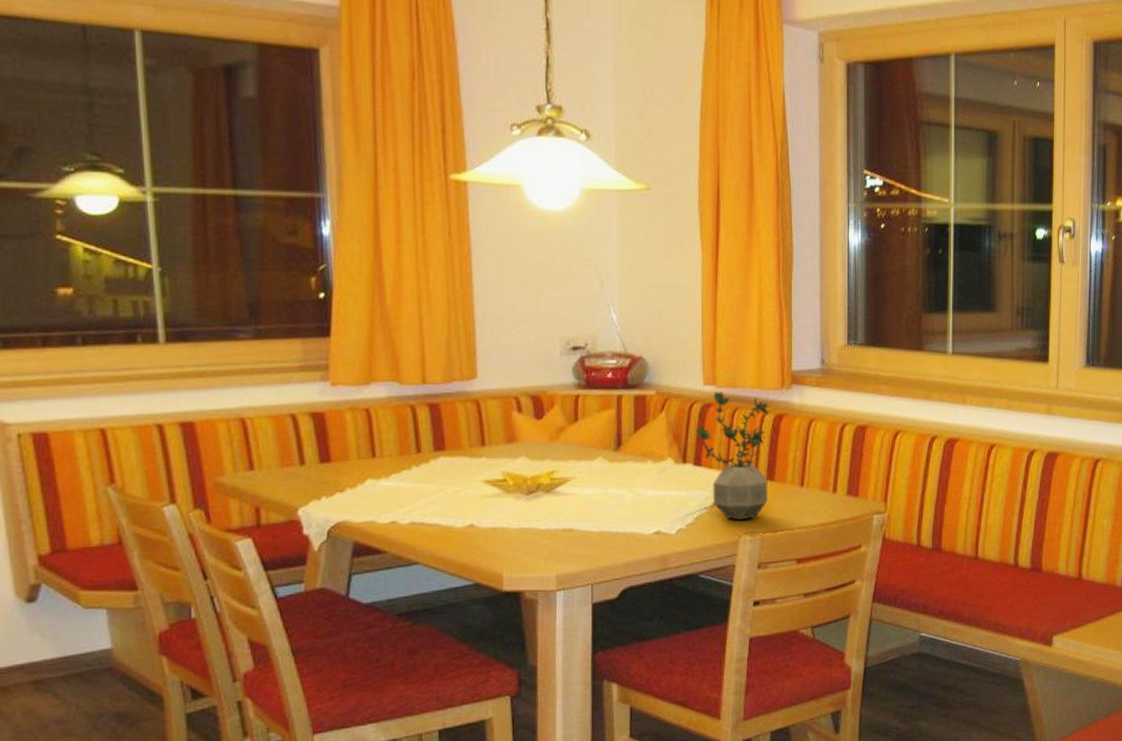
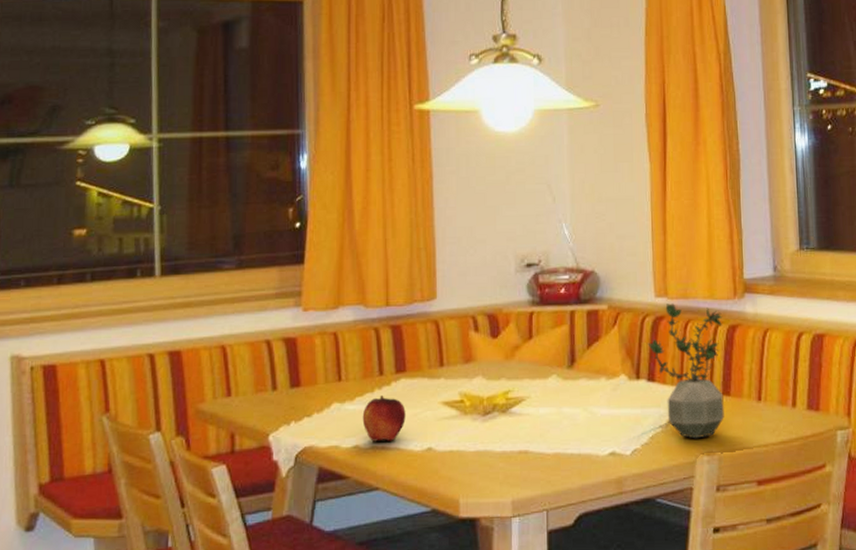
fruit: none [399,473,446,518] -> present [362,396,406,442]

